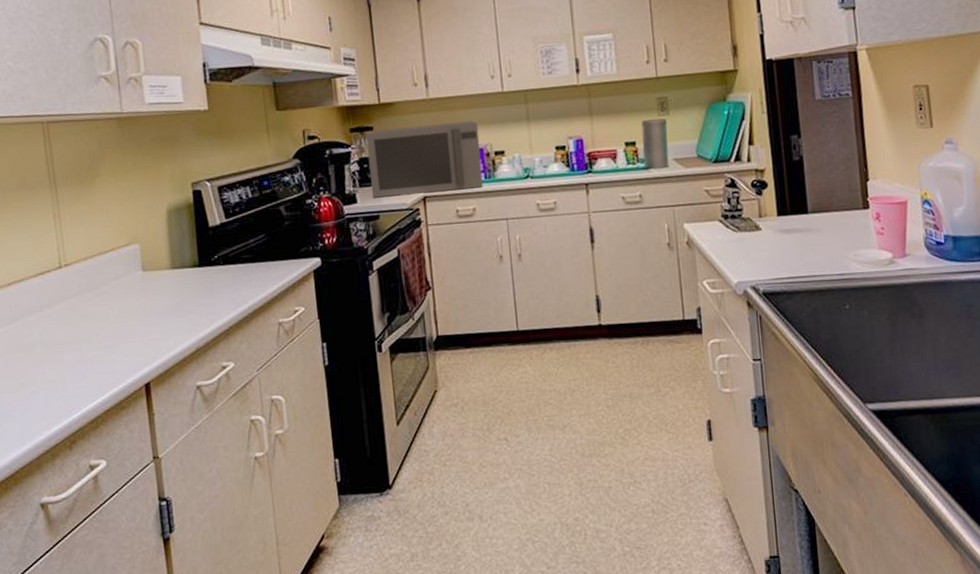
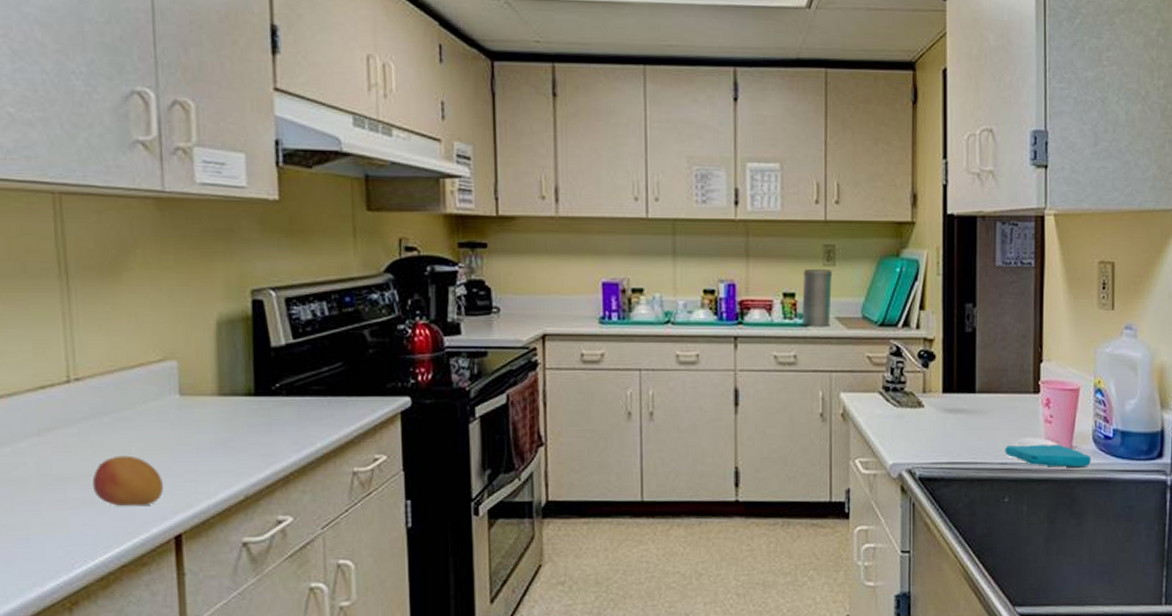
fruit: none [81,322,135,363] -> present [92,455,164,506]
microwave: present [365,121,483,198] -> none [477,249,615,330]
sponge: none [841,253,926,274] -> present [1005,444,1091,467]

